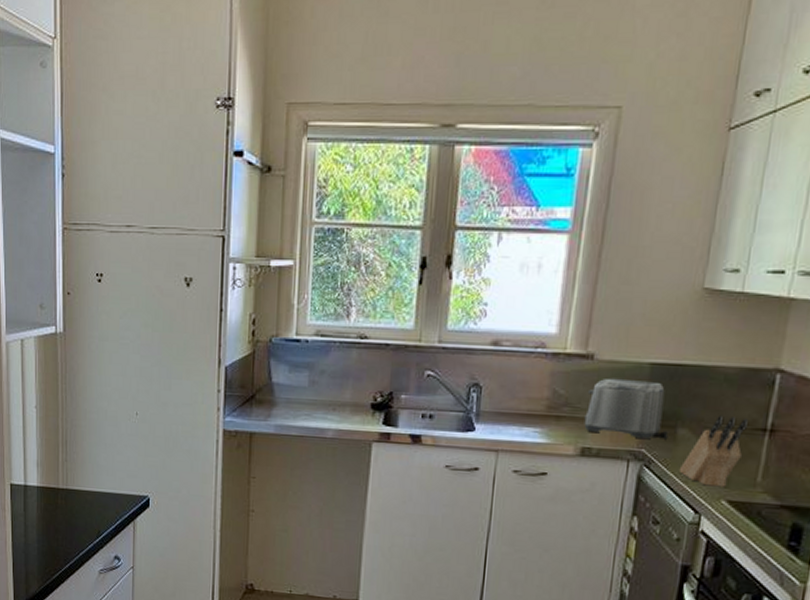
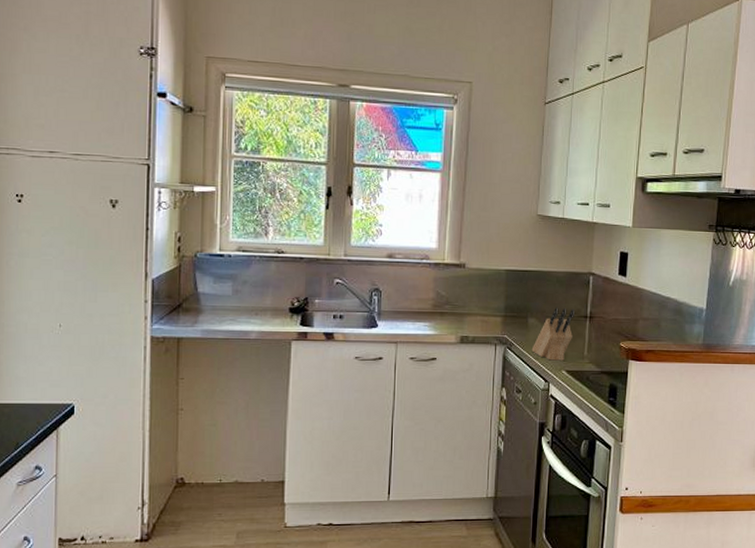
toaster: present [584,378,669,439] -> none [461,281,523,327]

